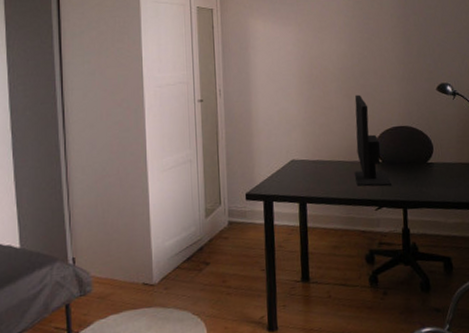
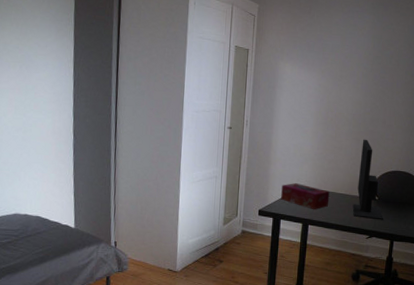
tissue box: none [269,155,327,184] -> present [281,183,330,209]

